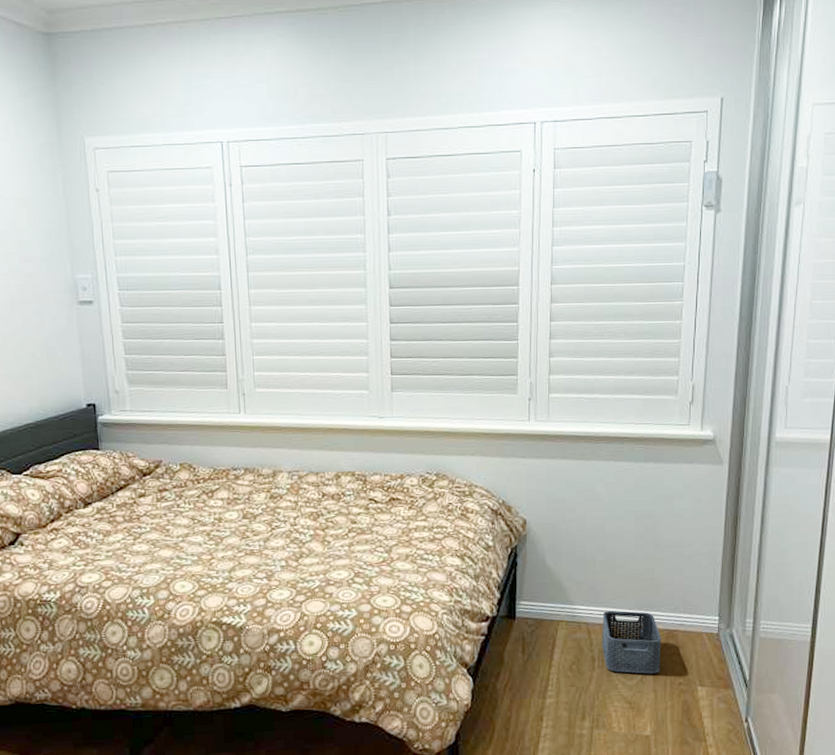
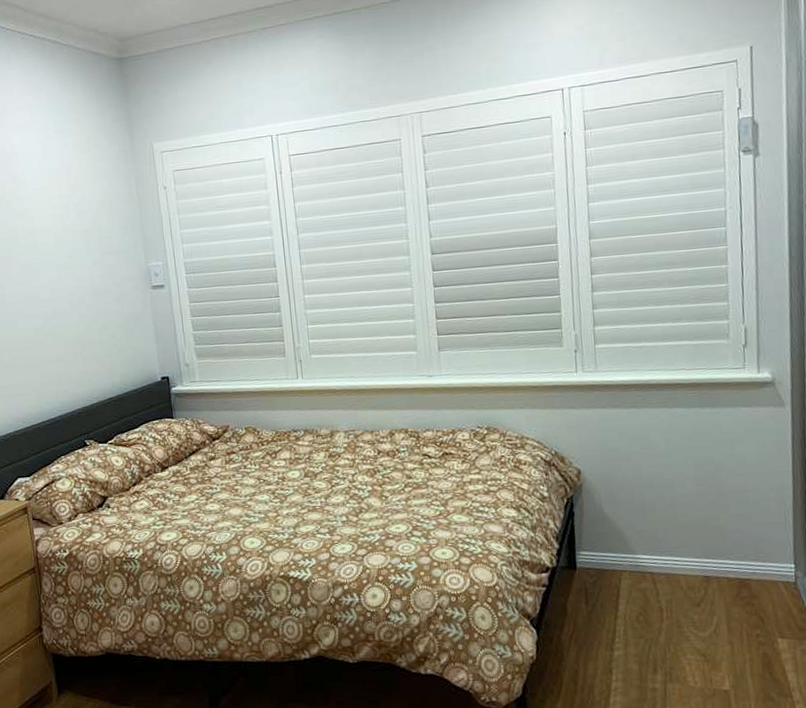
storage bin: present [601,611,662,674] -> none [667,559,735,625]

